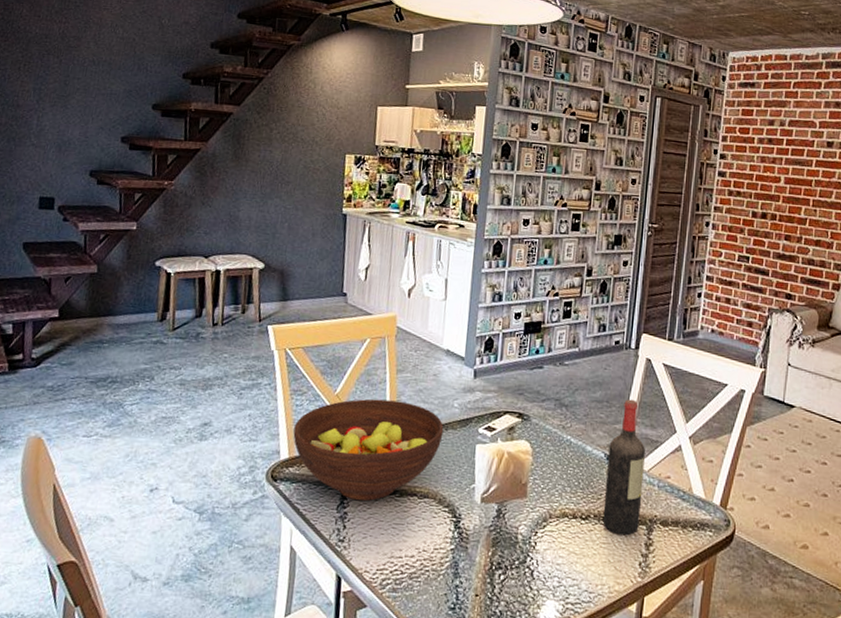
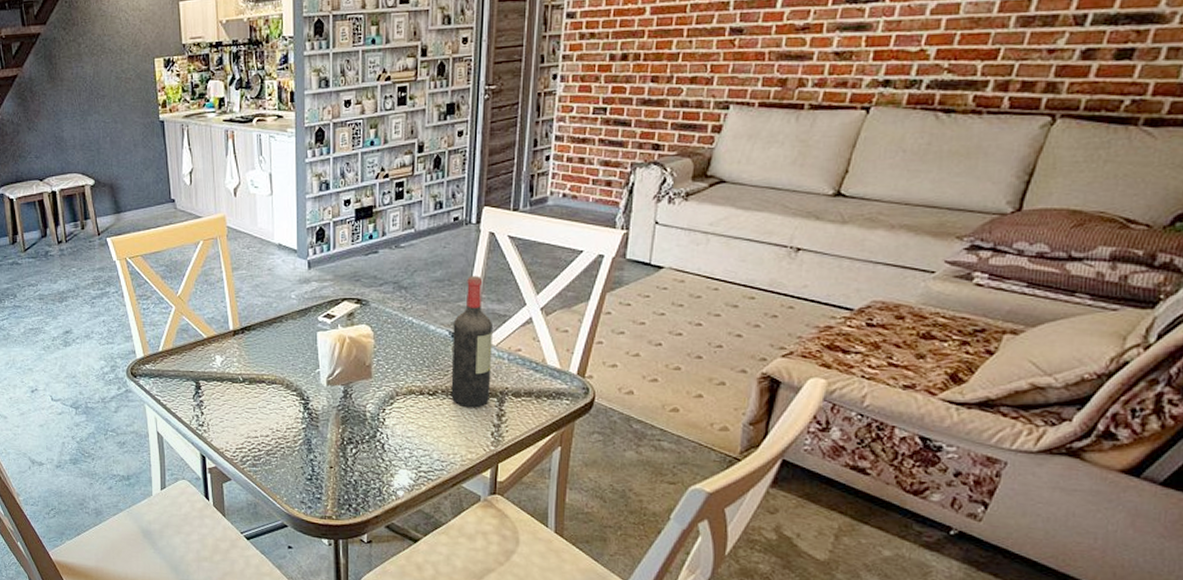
fruit bowl: present [293,398,444,501] -> none [145,297,284,390]

